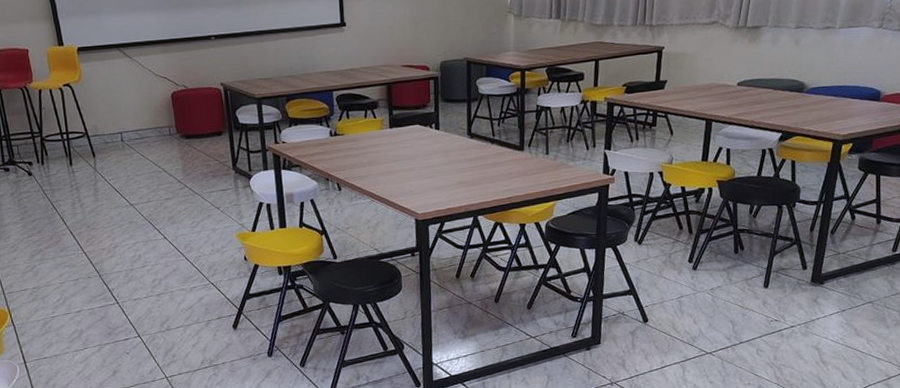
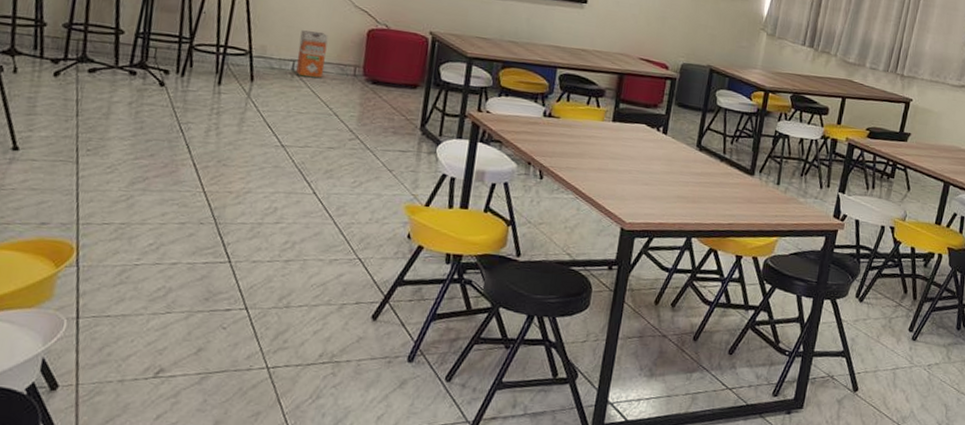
waste bin: none [120,103,147,145] -> present [296,30,329,79]

